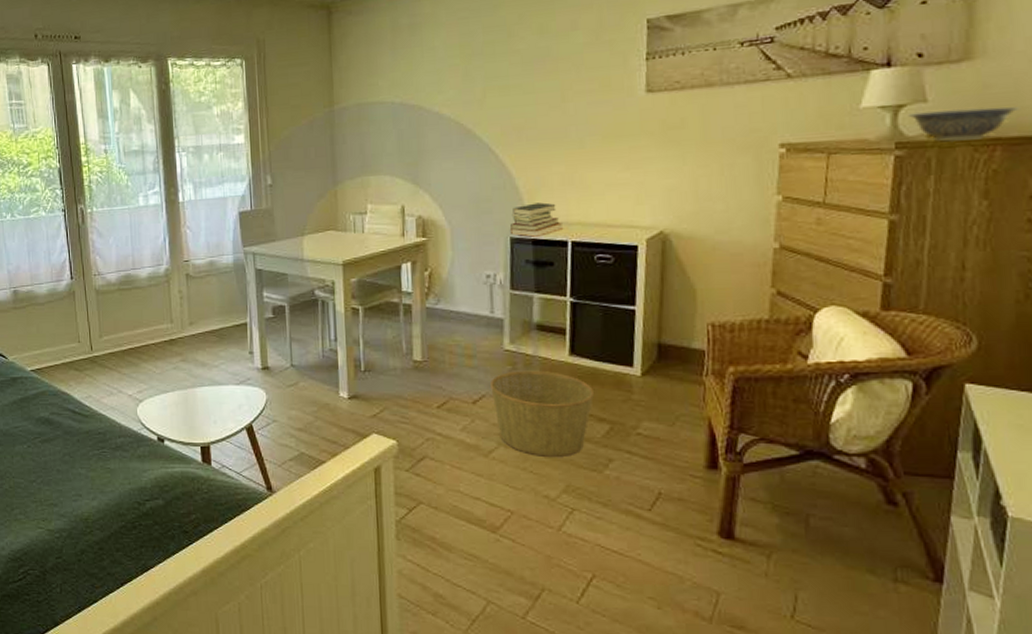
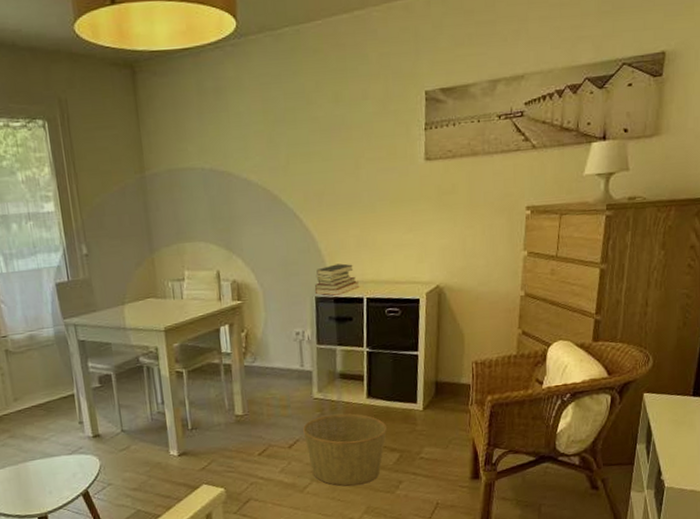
decorative bowl: present [908,106,1020,143] -> none [616,174,688,205]

